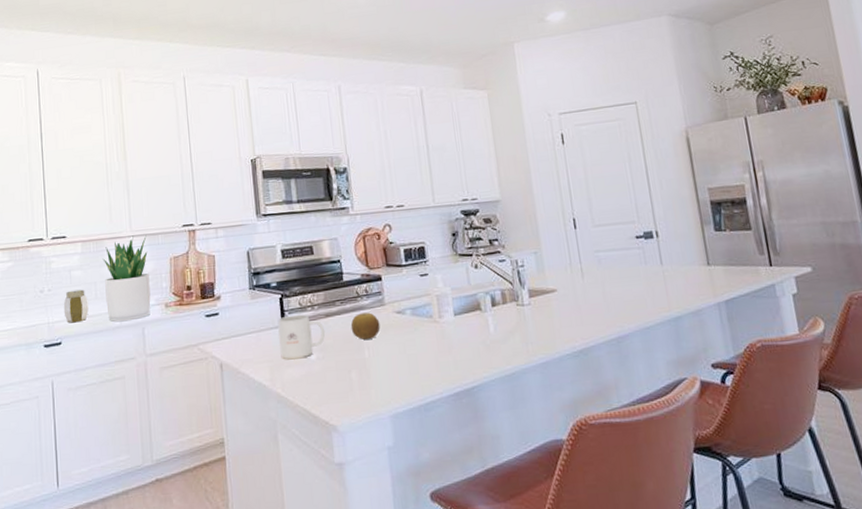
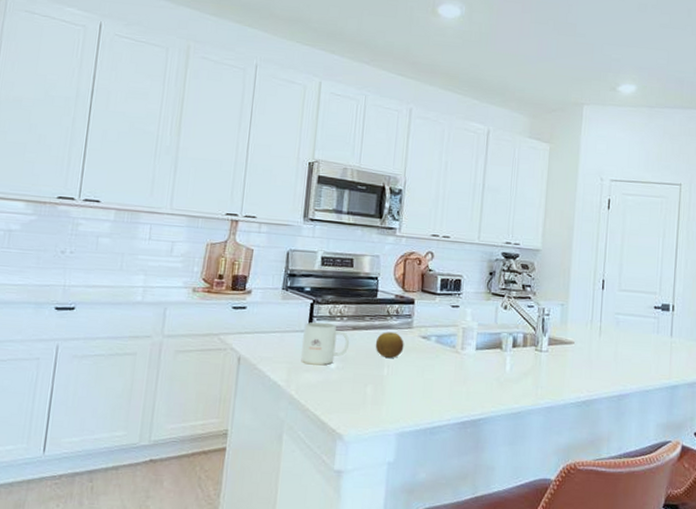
jar: present [63,289,89,323] -> none [83,257,112,291]
planter: present [102,235,151,322] -> none [130,213,187,299]

